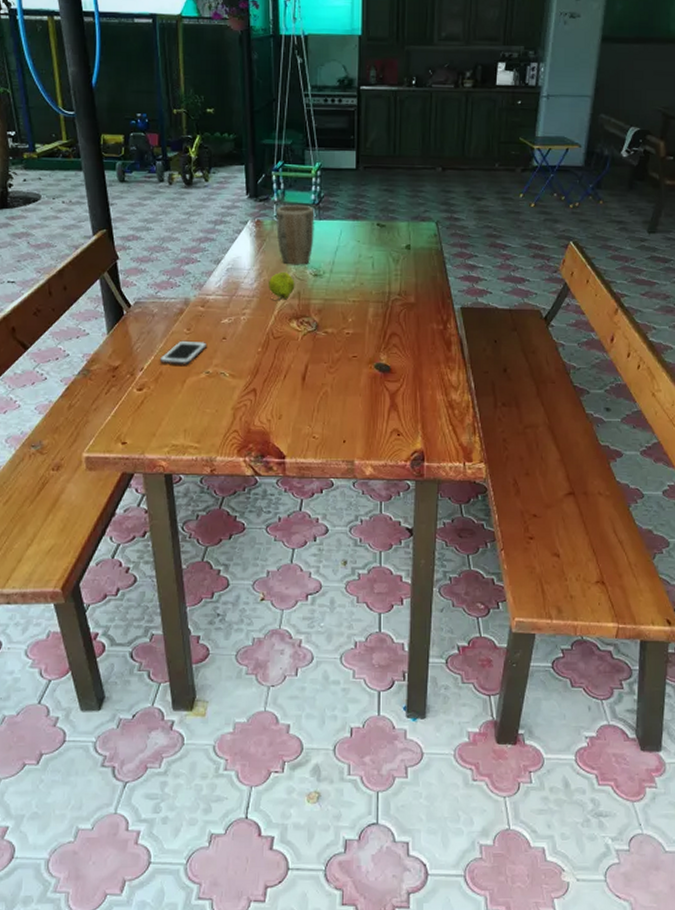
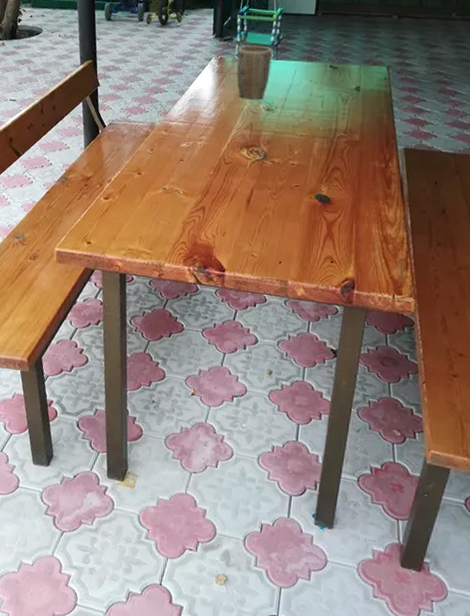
cell phone: present [159,340,208,365] -> none [124,159,167,181]
fruit: present [269,271,295,301] -> none [225,104,249,131]

